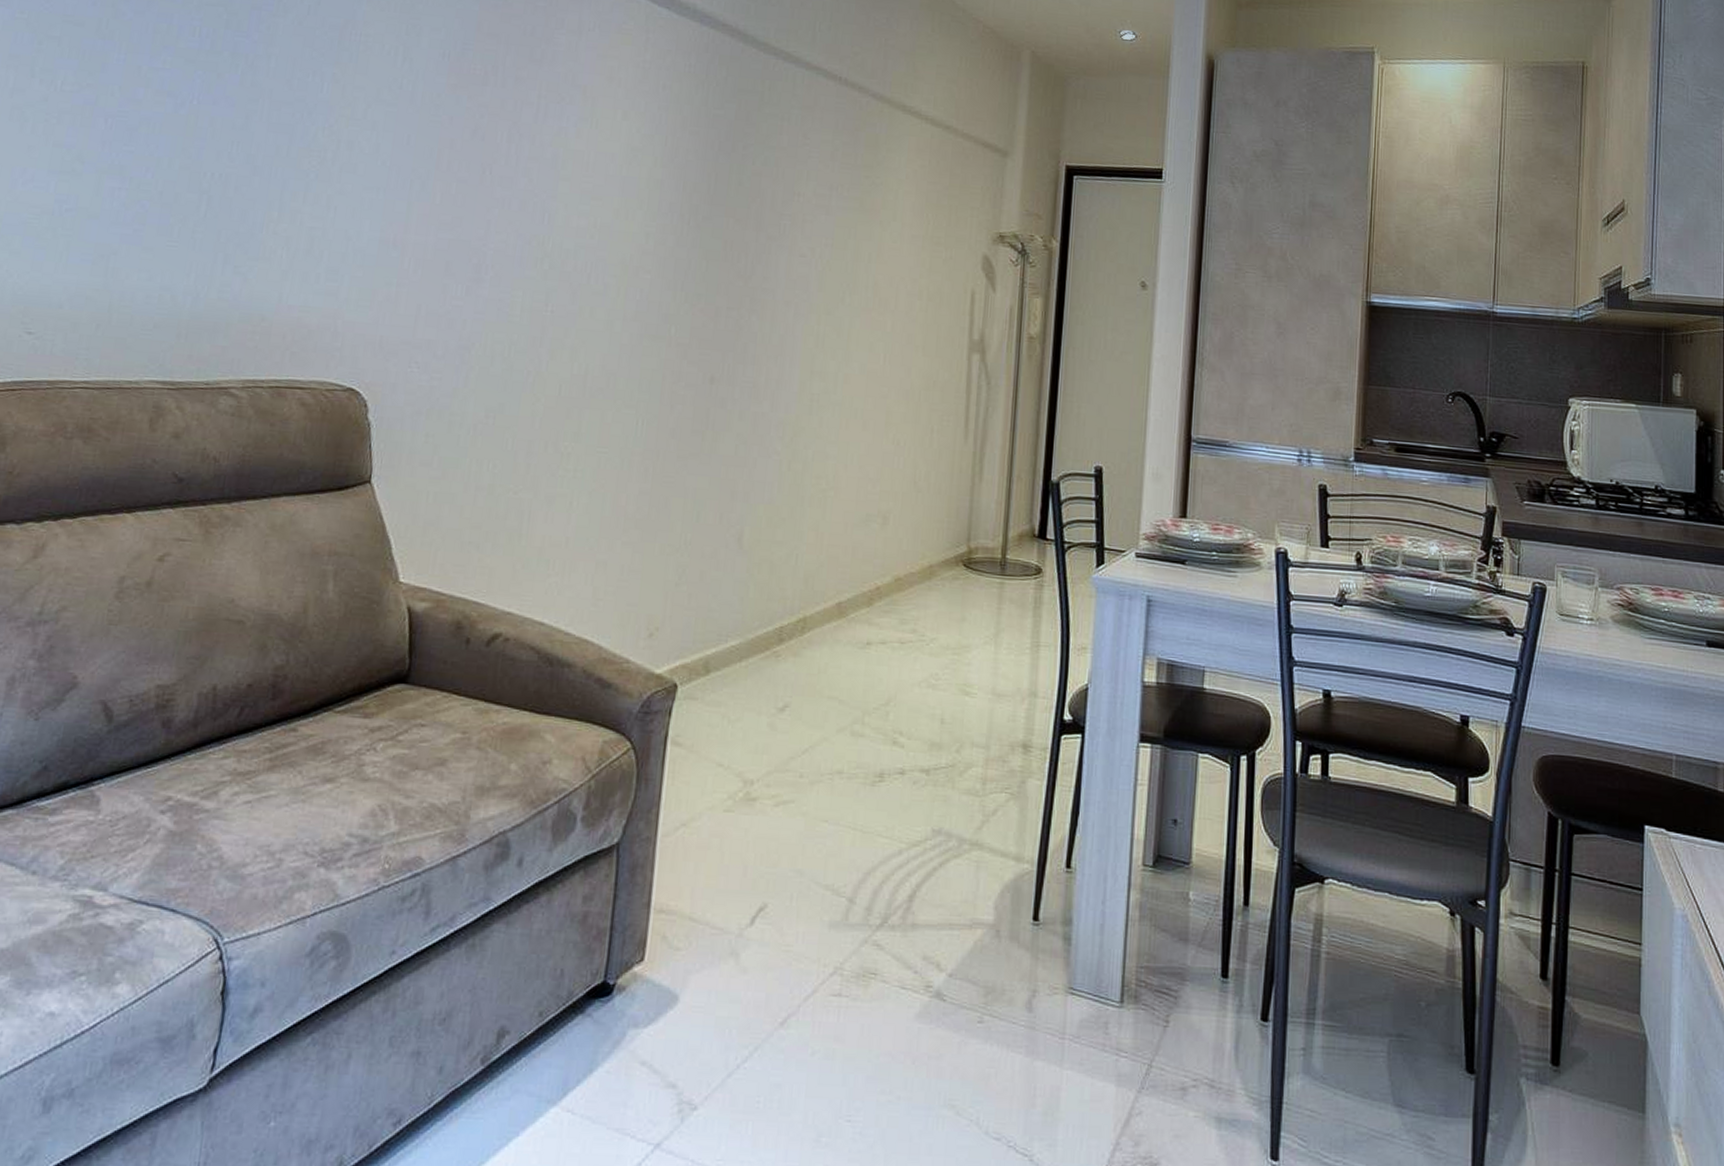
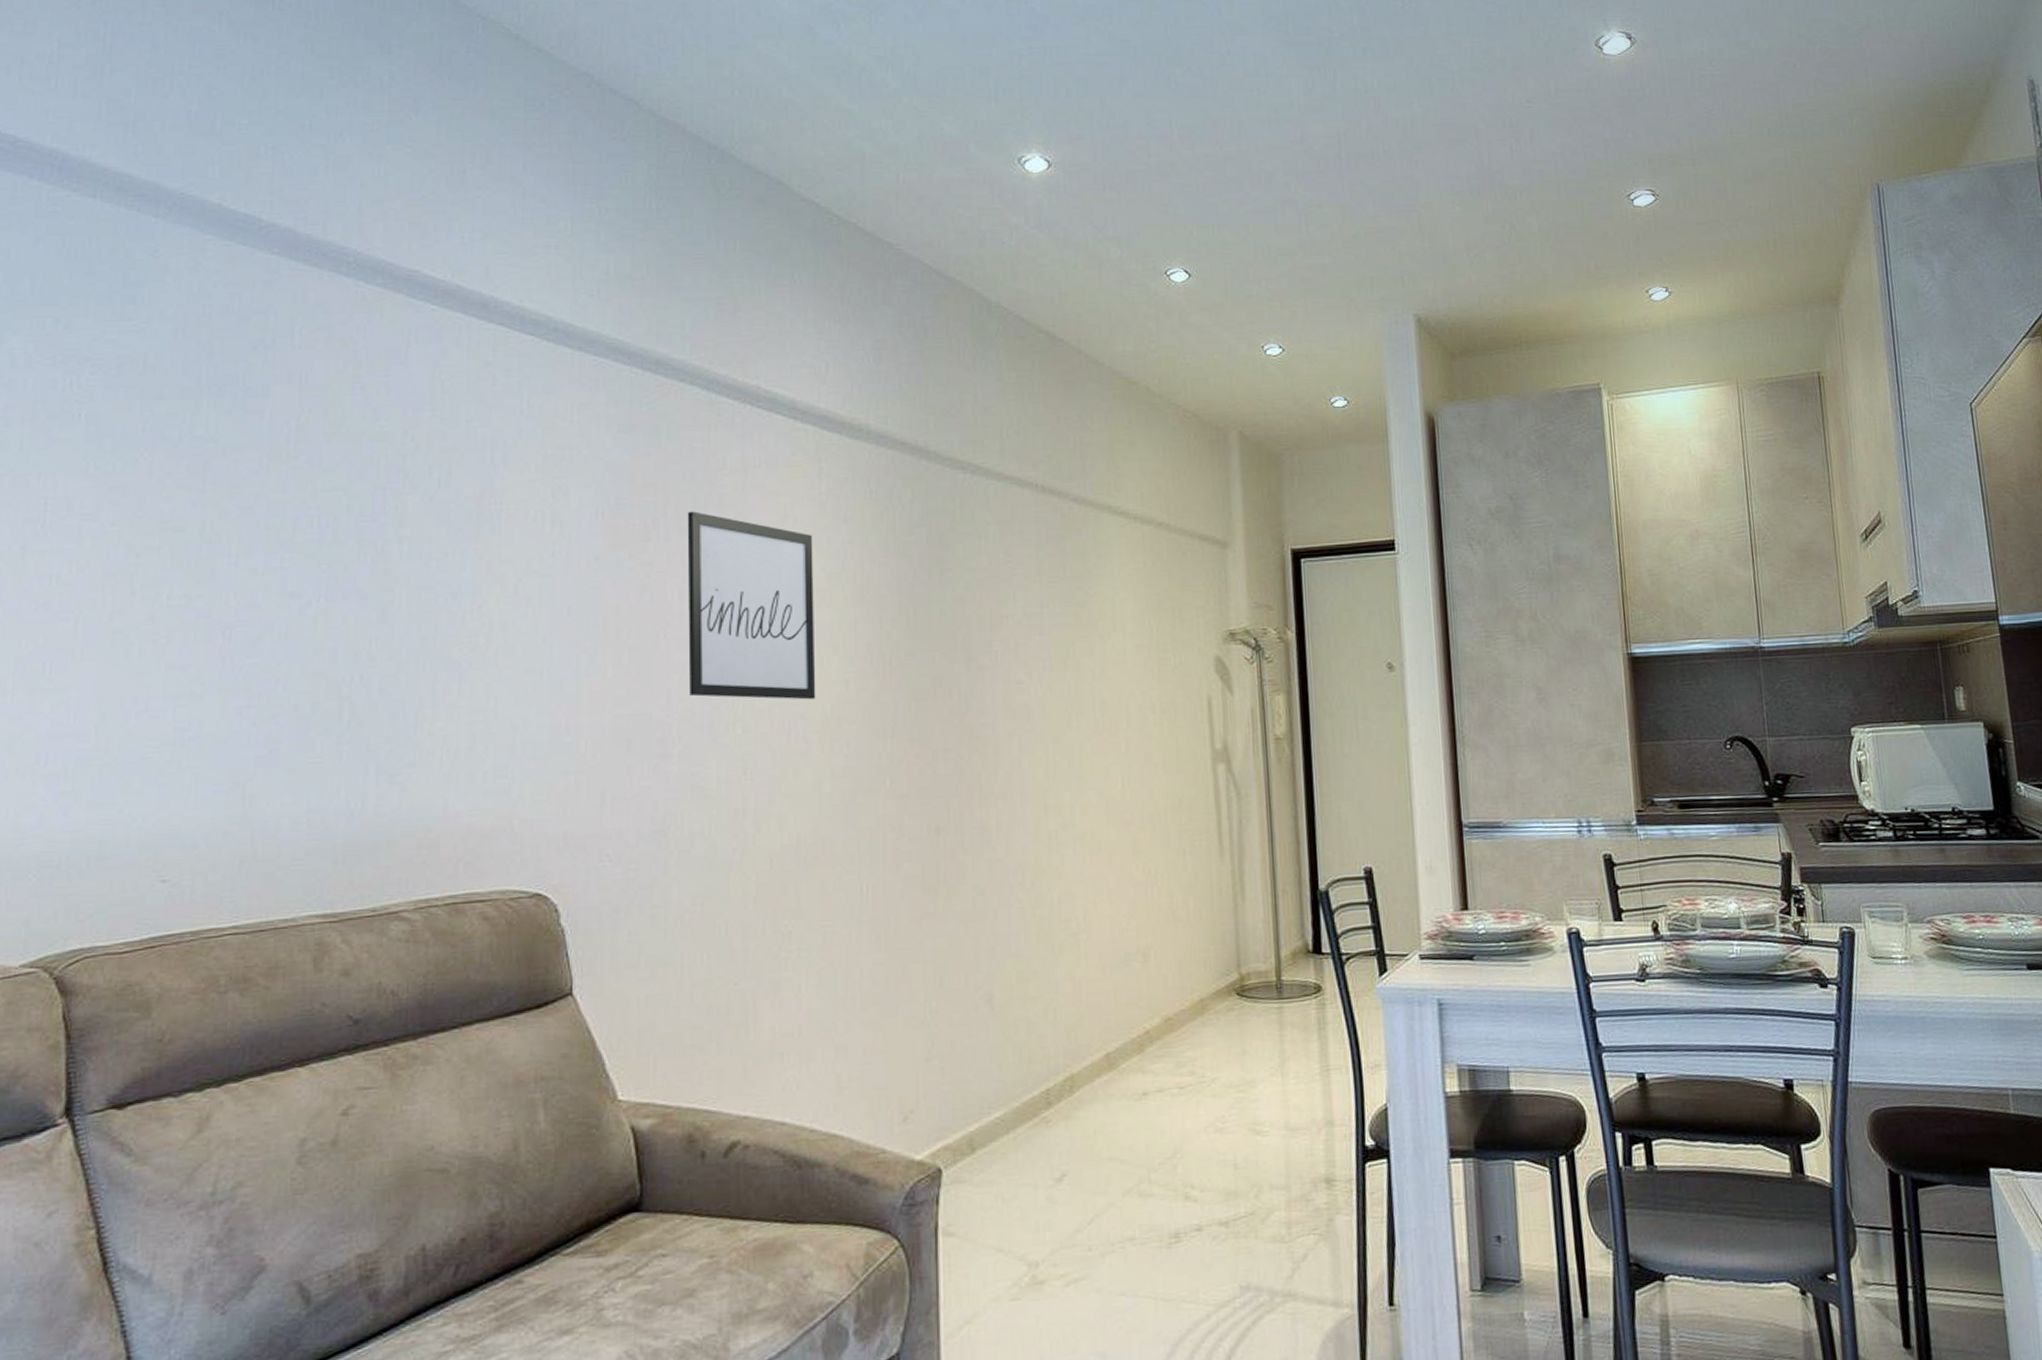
wall art: none [506,63,633,247] -> present [687,511,816,700]

